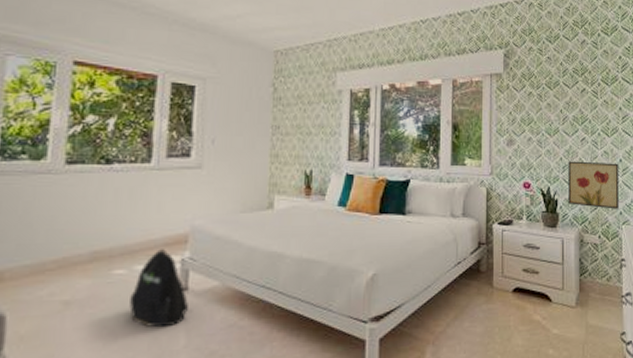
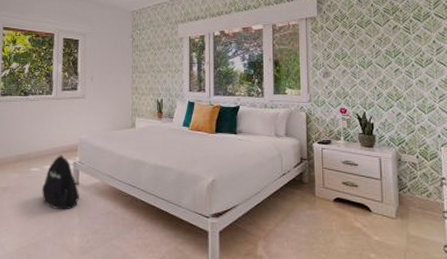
wall art: present [568,161,619,209] -> none [382,89,437,133]

